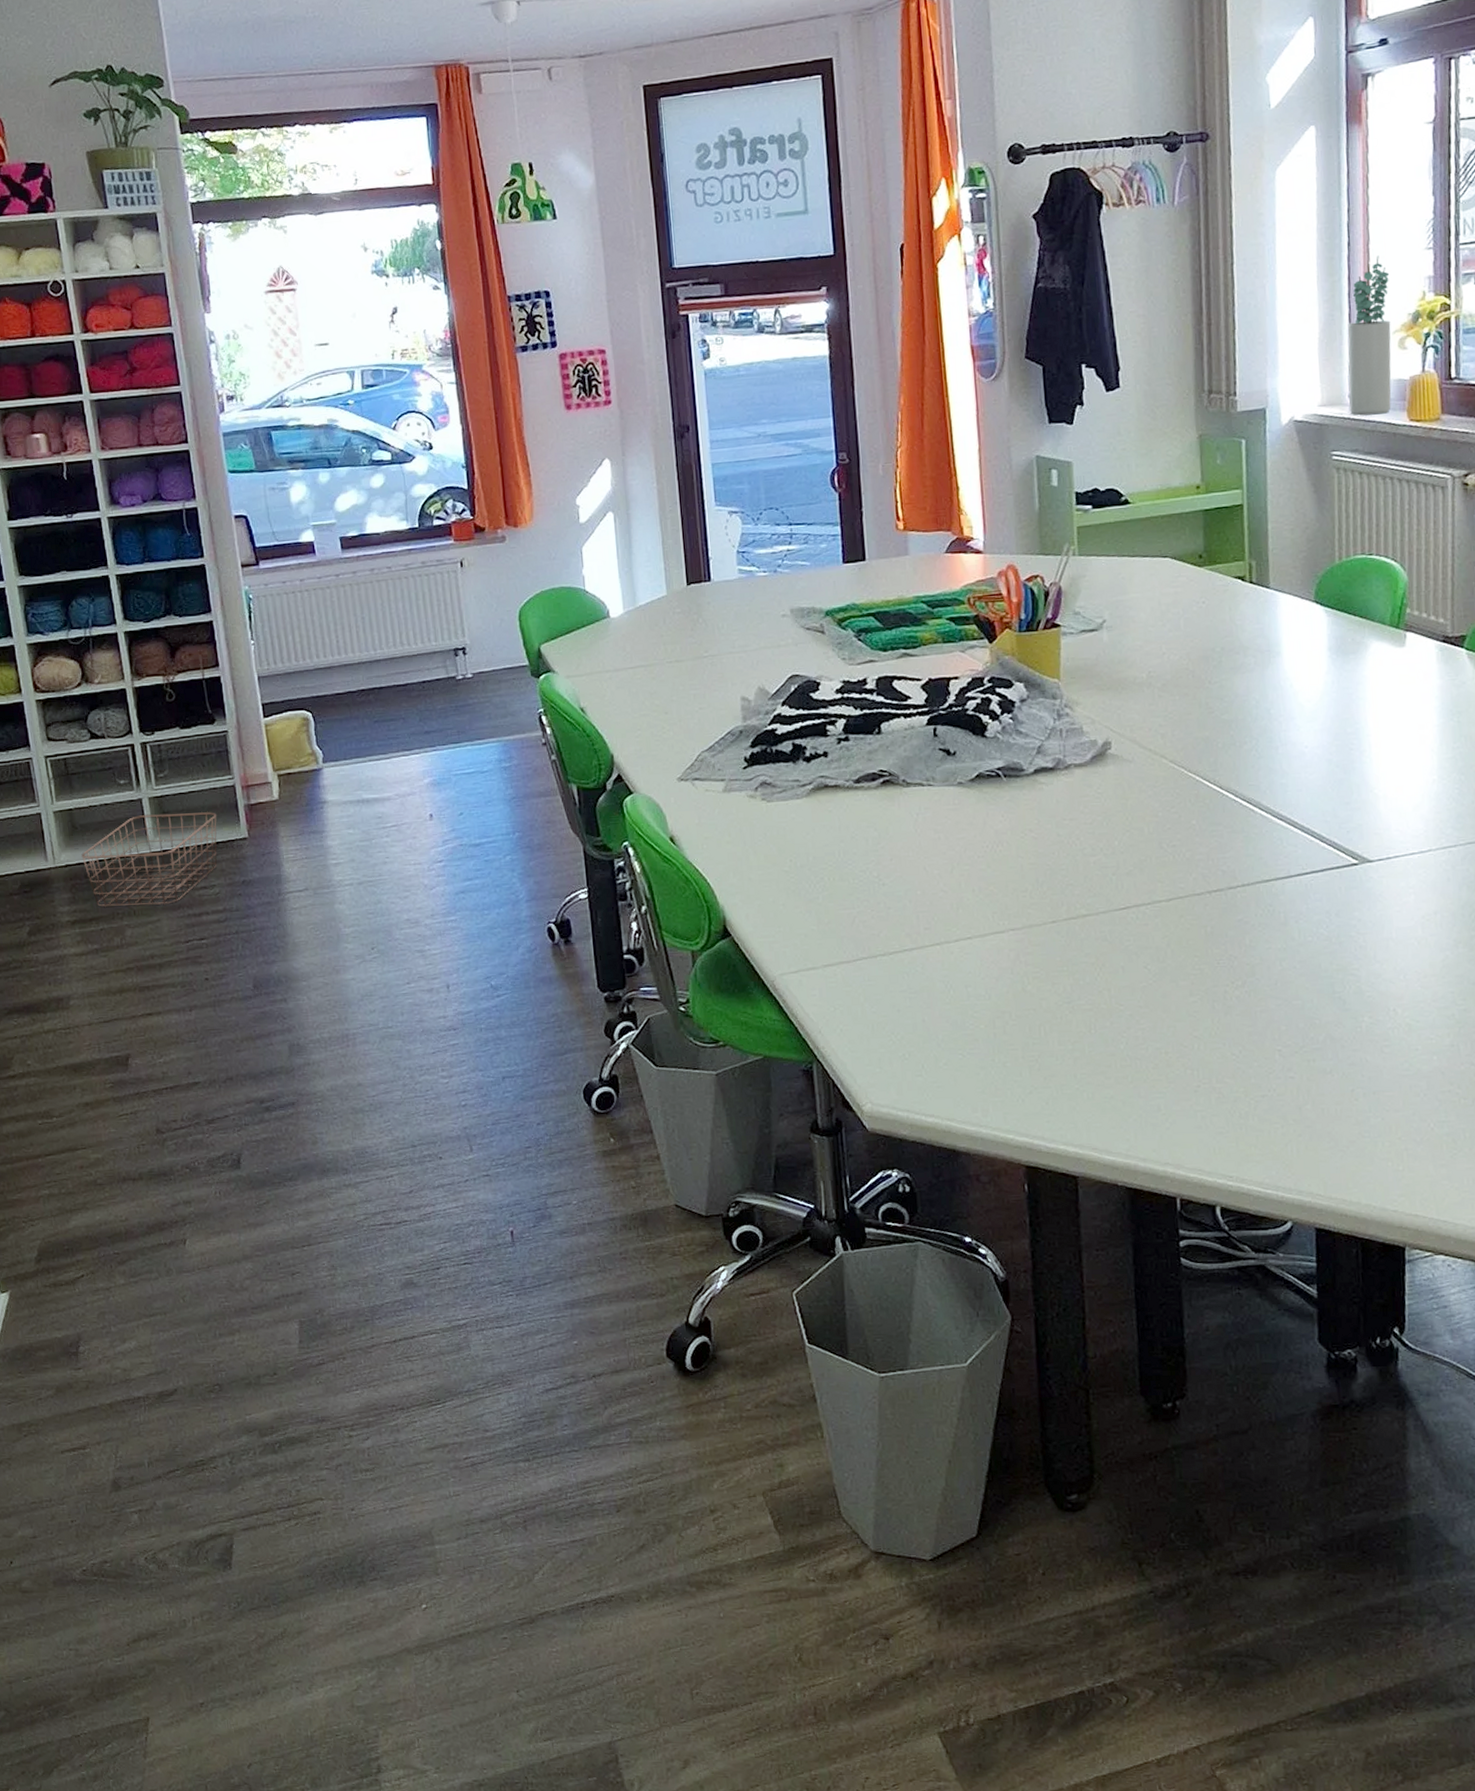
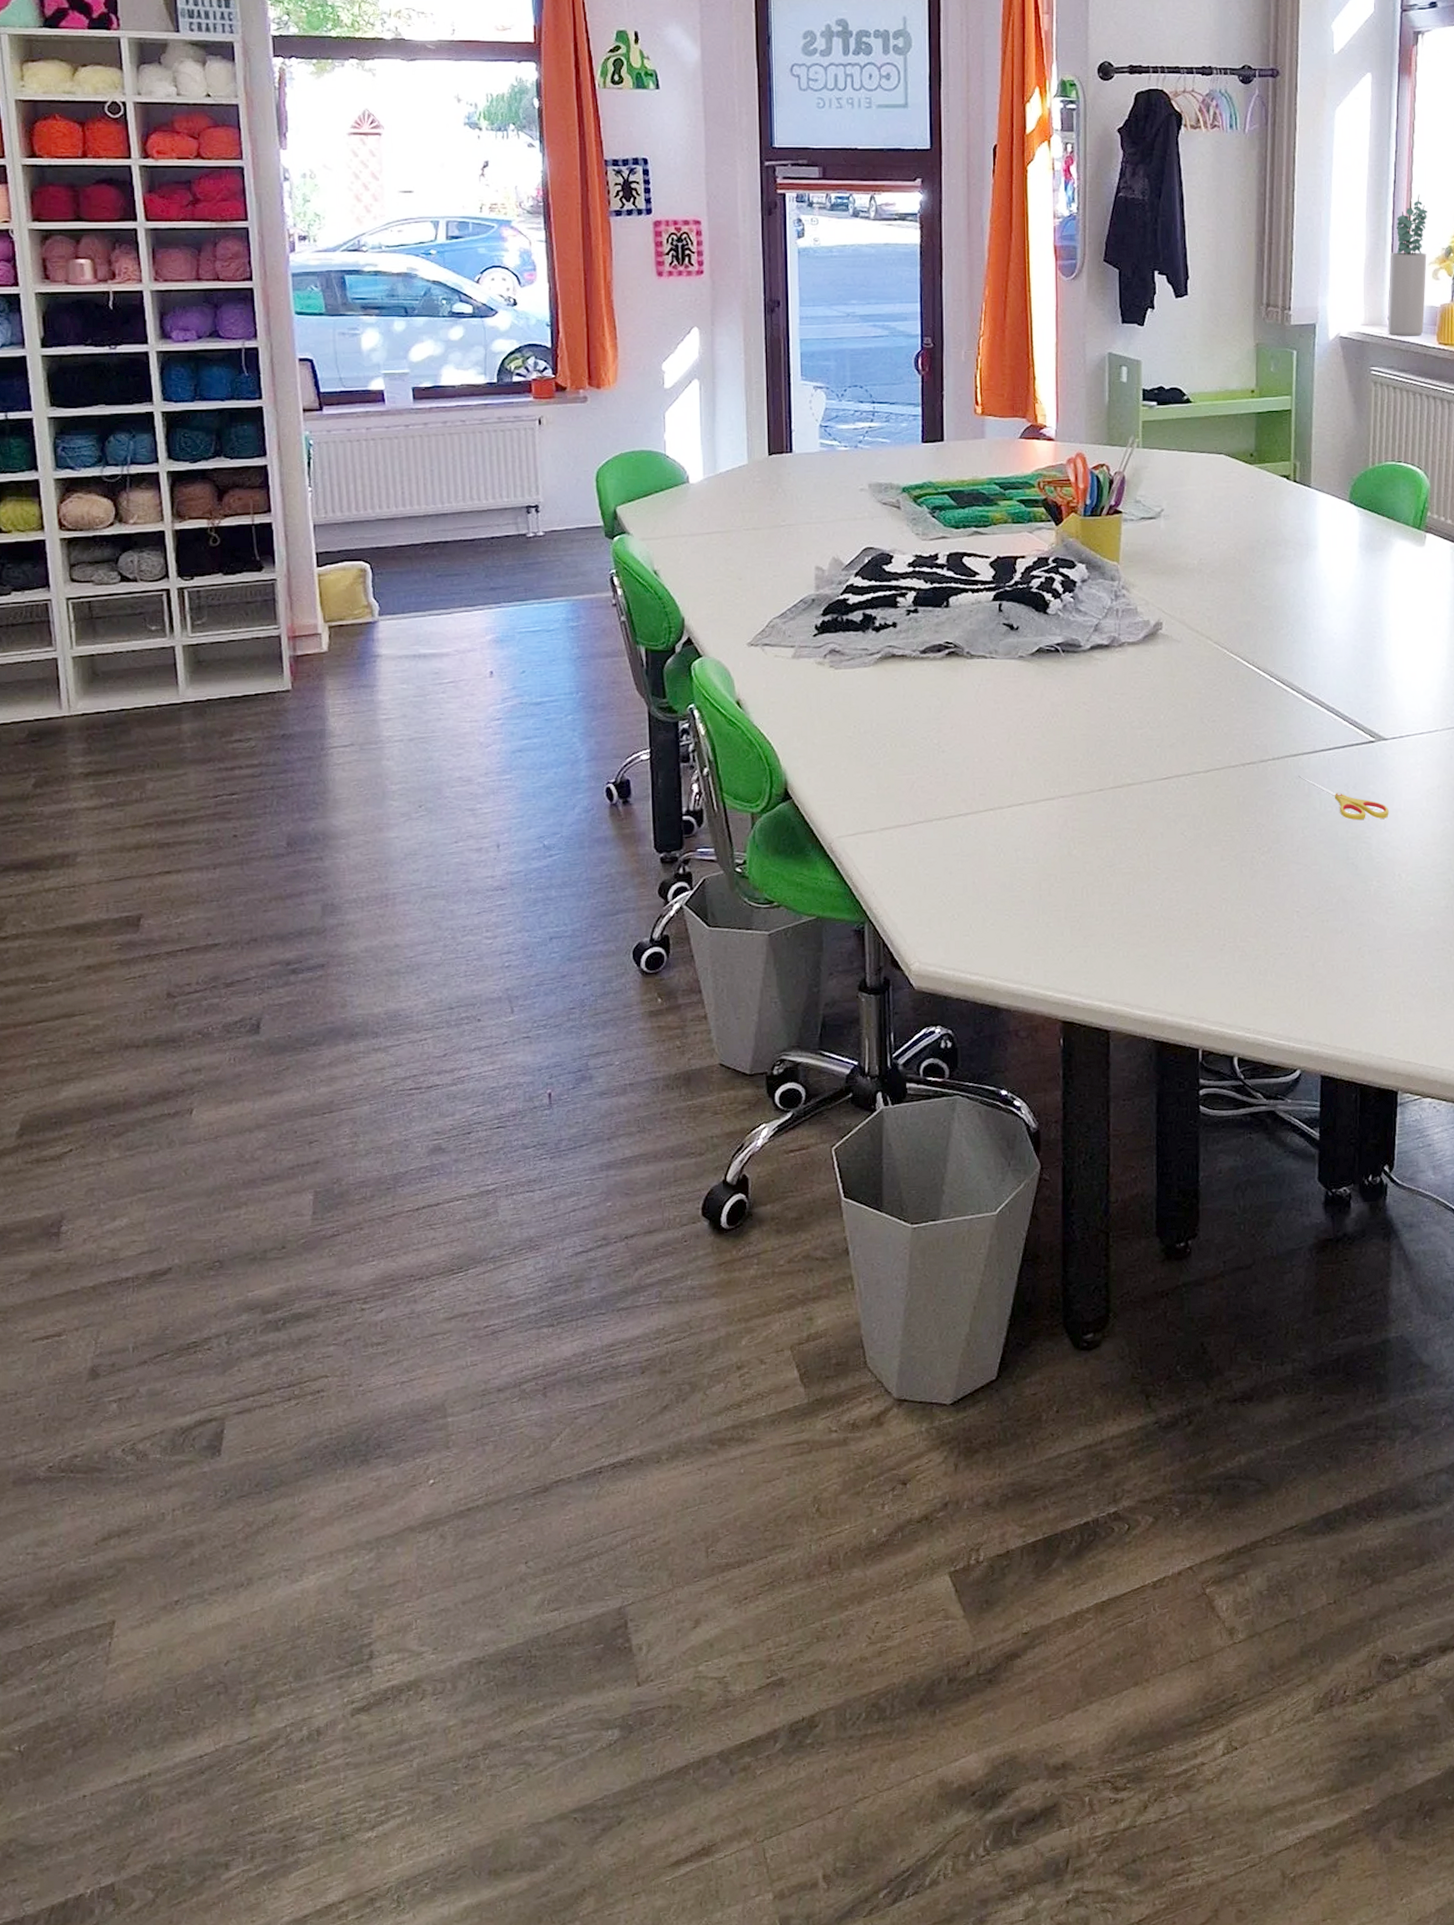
basket: present [81,811,217,907] -> none [101,661,259,759]
scissors: none [1272,903,1379,951] -> present [1298,776,1389,821]

